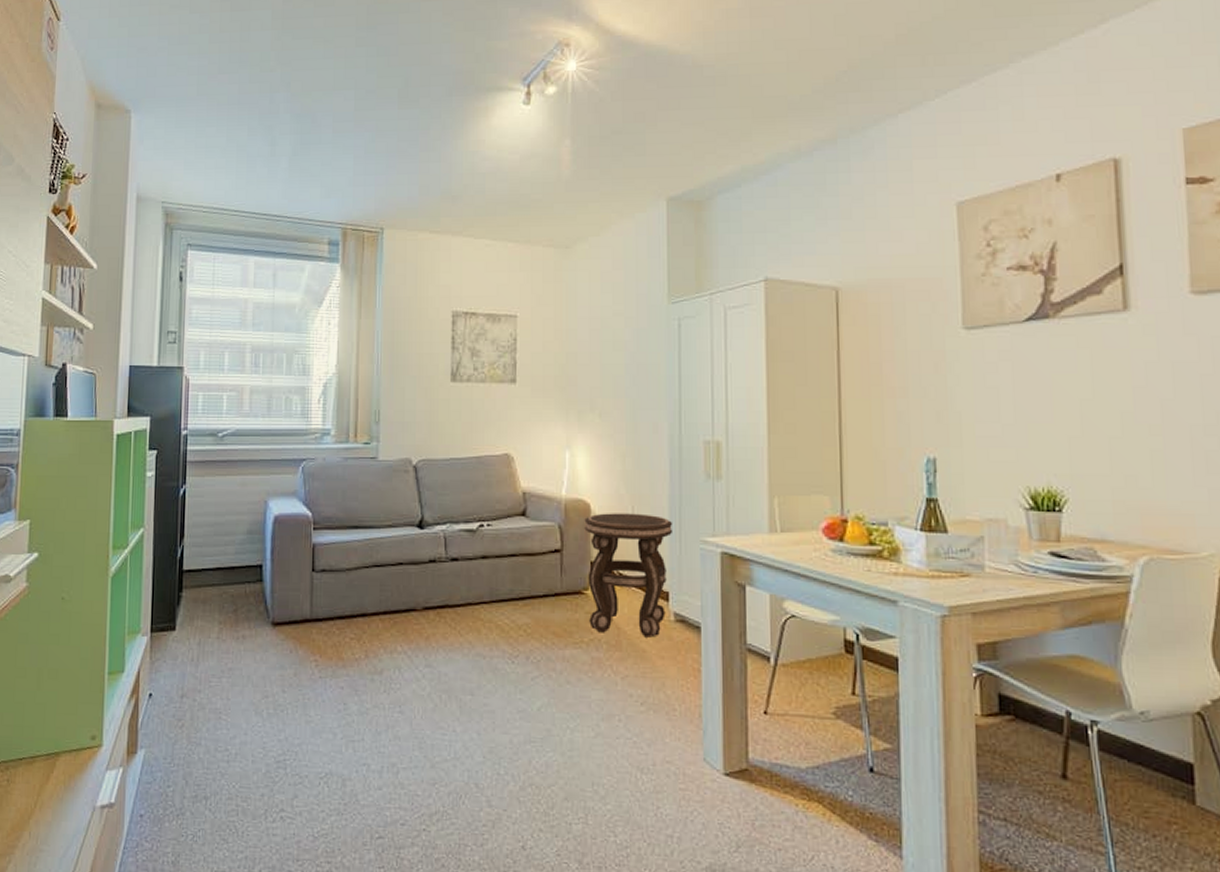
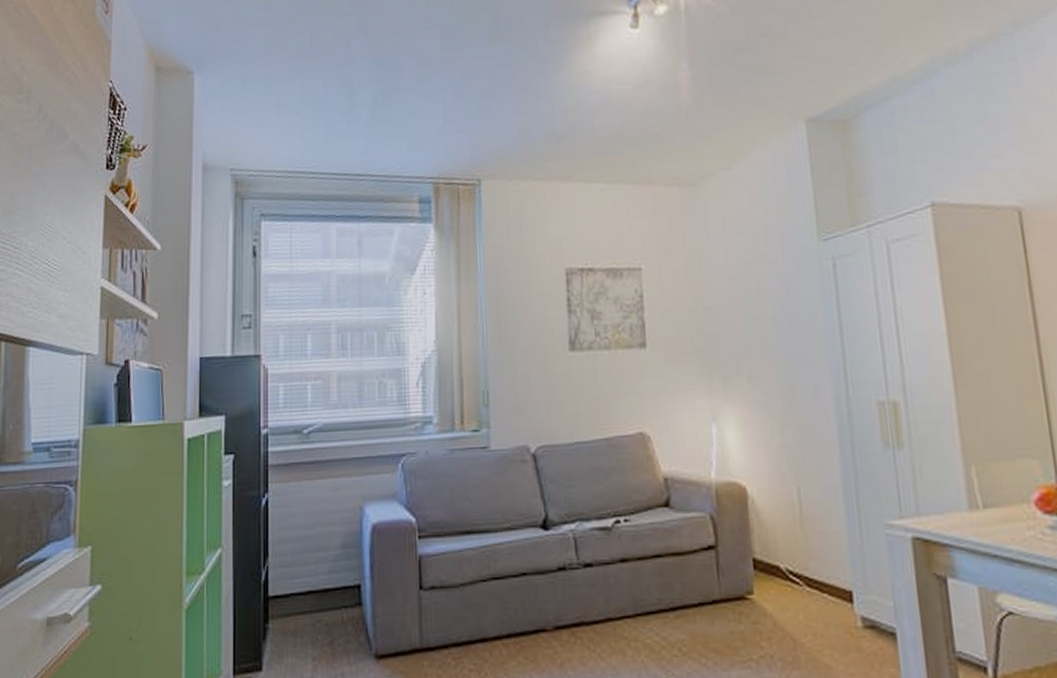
side table: present [584,513,673,638] -> none [741,495,851,650]

